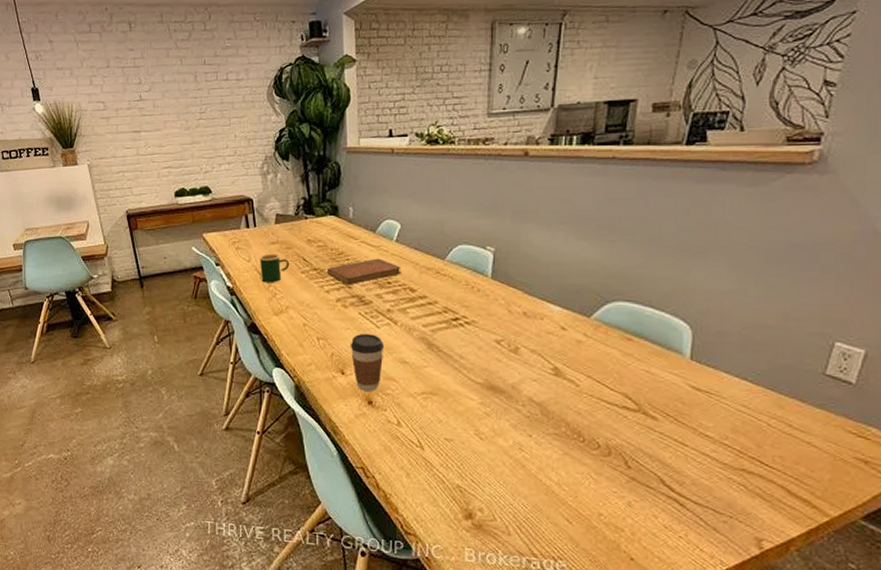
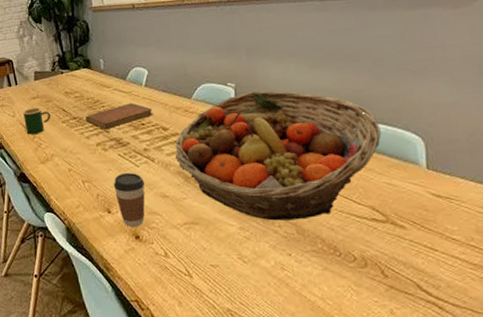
fruit basket: none [421,259,647,401] -> present [174,91,382,221]

